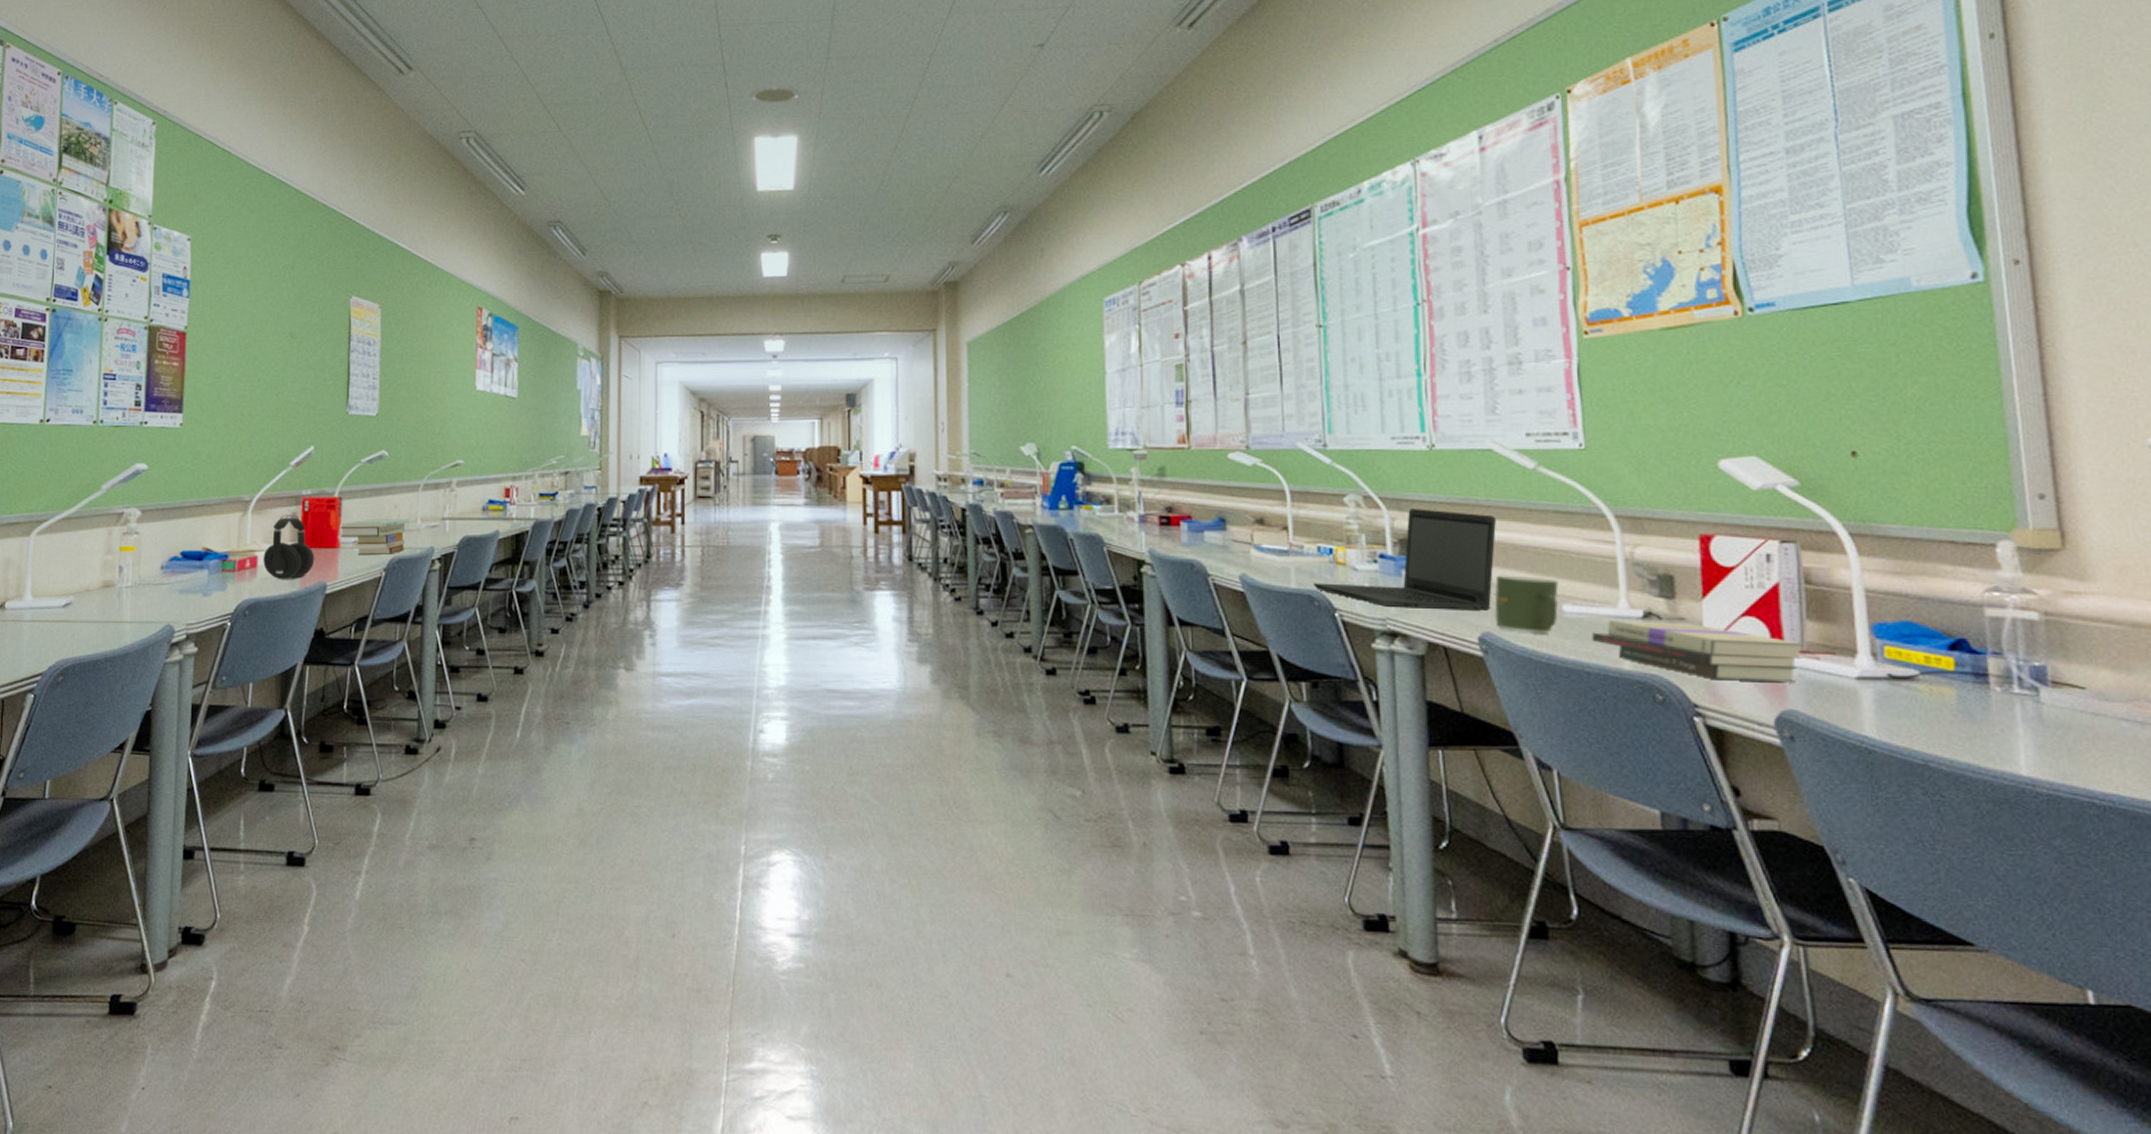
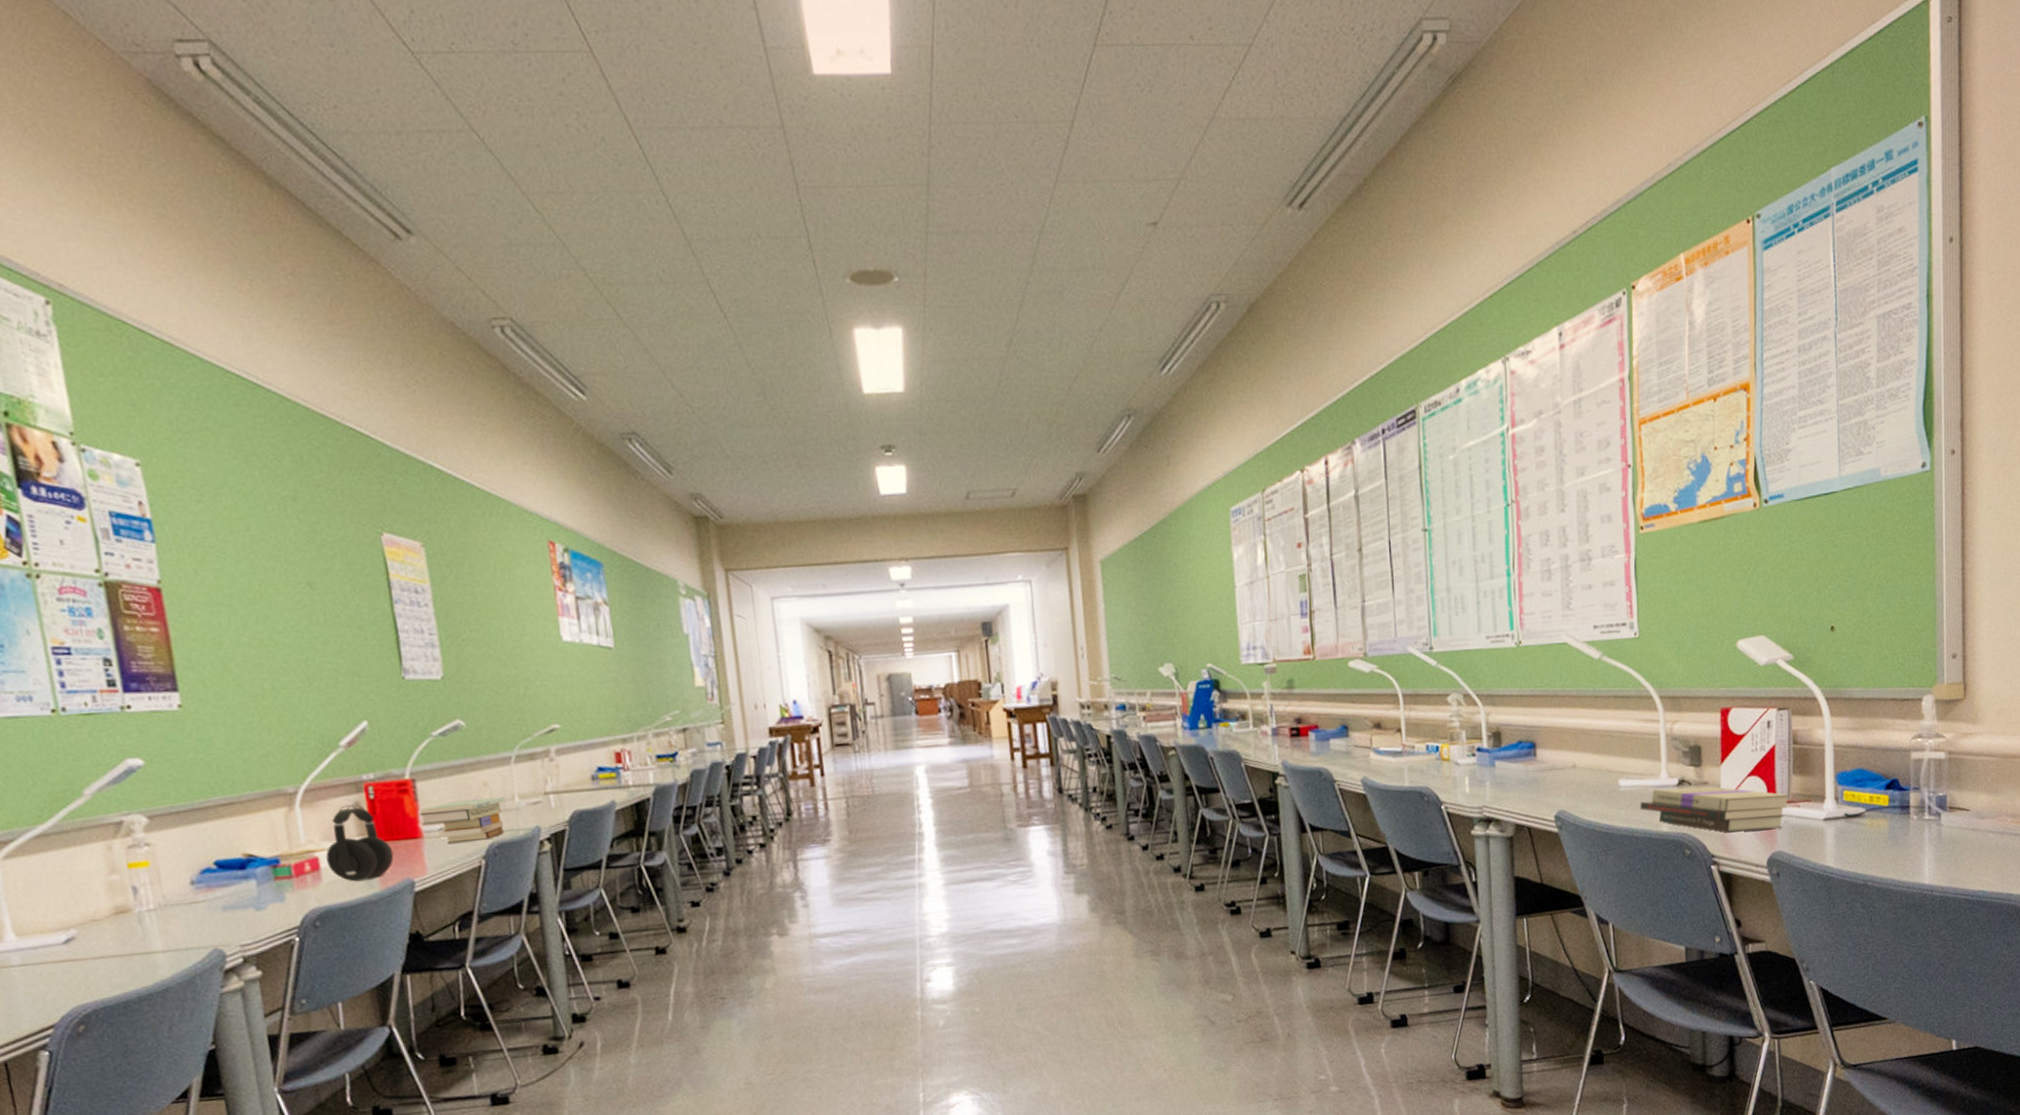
laptop: present [1312,509,1496,612] -> none [1422,702,1569,796]
mug: present [1494,575,1559,633] -> none [1567,757,1616,808]

